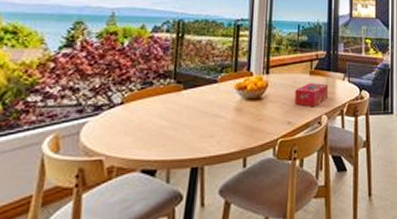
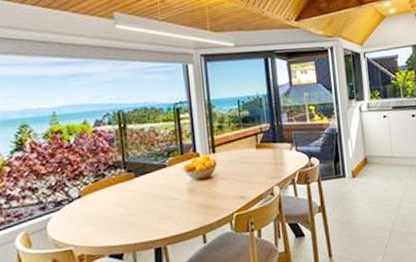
tissue box: present [295,83,328,107] -> none [244,155,277,180]

